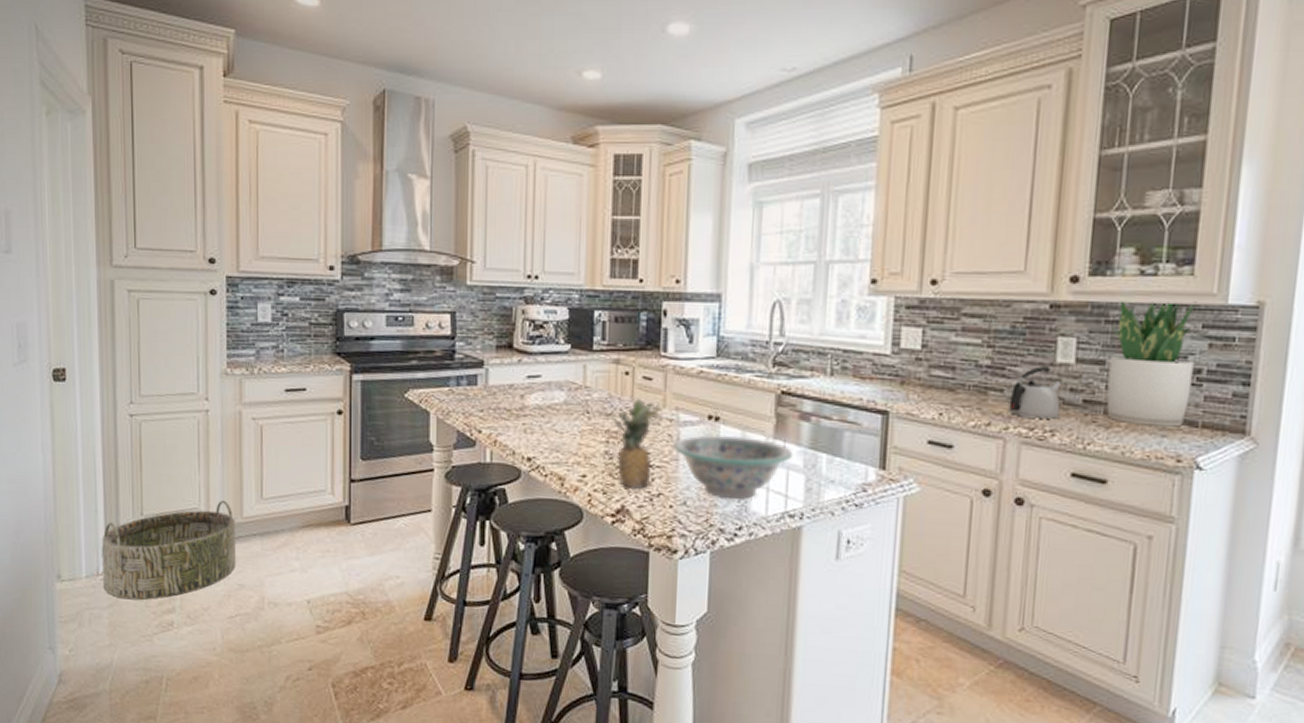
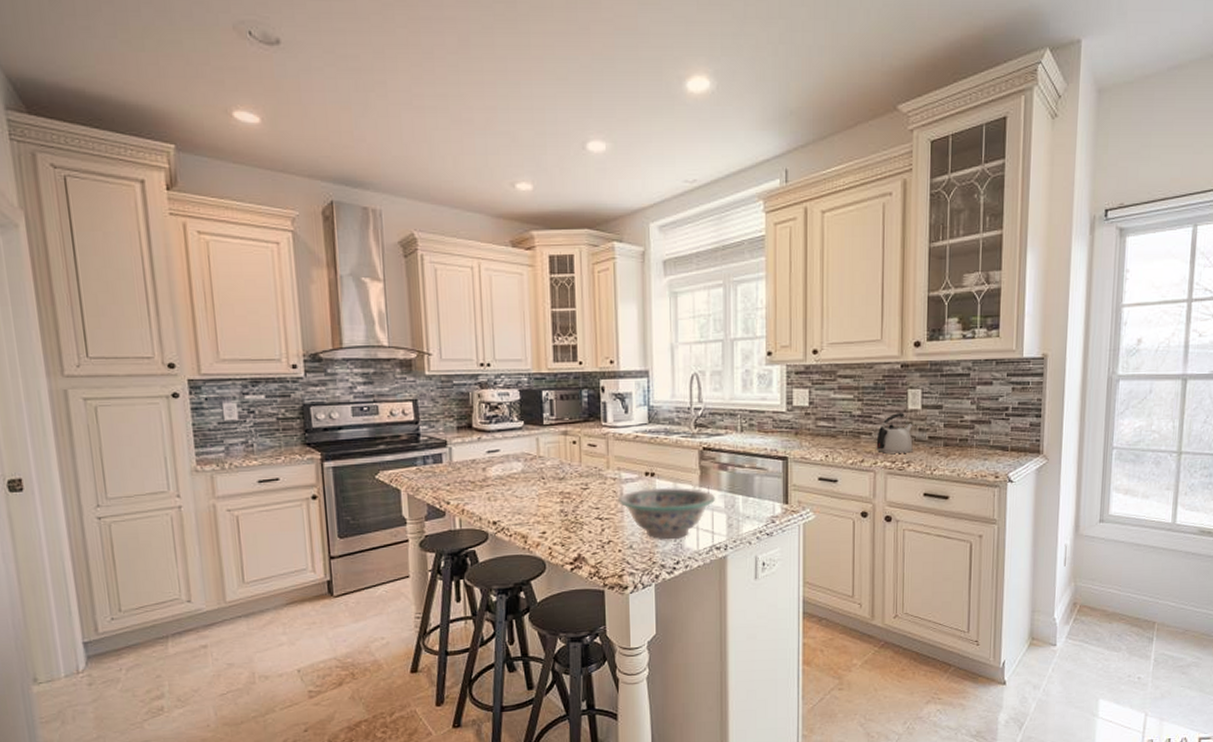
basket: present [102,500,236,600] -> none [79,588,223,692]
fruit: present [612,397,662,489] -> none [564,462,607,539]
planter: present [1106,300,1197,427] -> none [945,356,1003,453]

